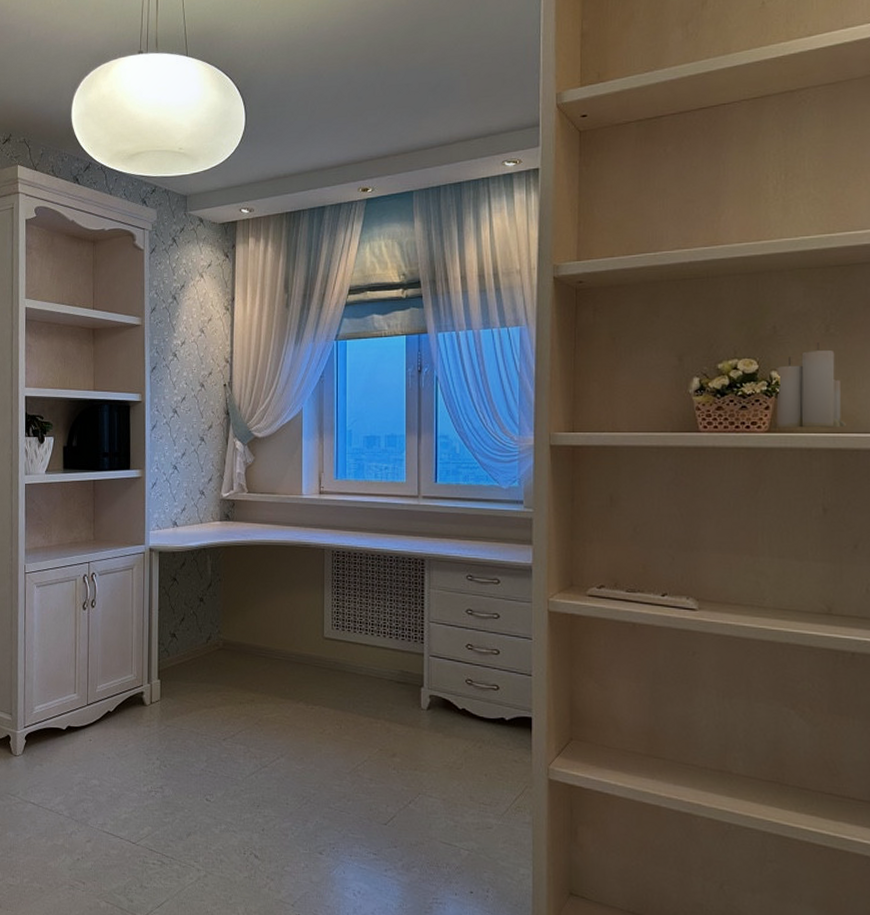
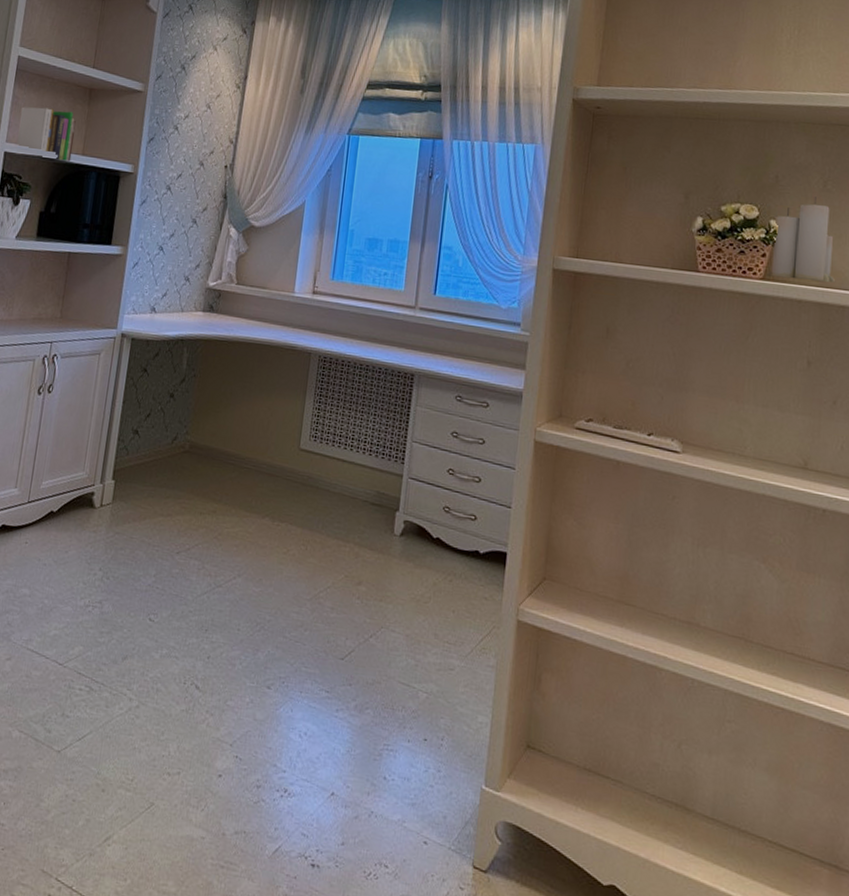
books: none [34,351,85,399] -> present [15,106,76,162]

